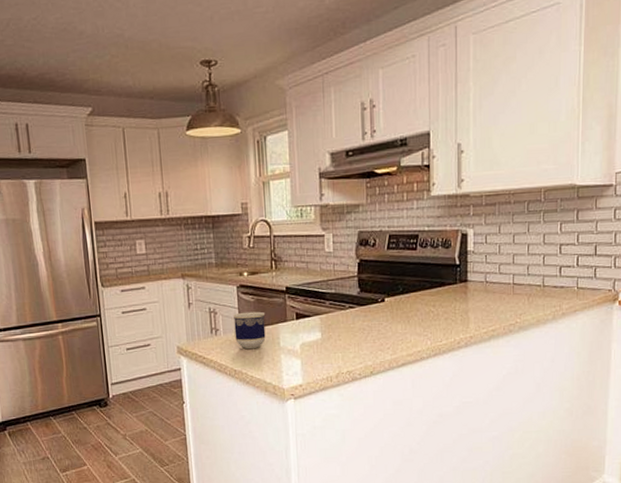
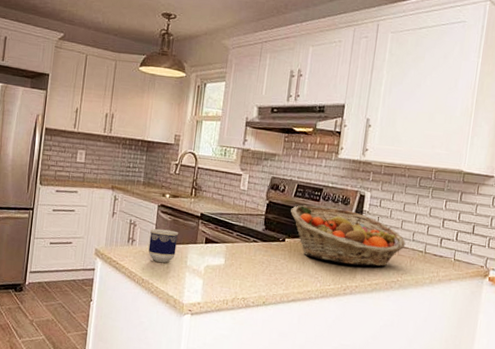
fruit basket: none [386,253,521,315] -> present [290,205,406,267]

